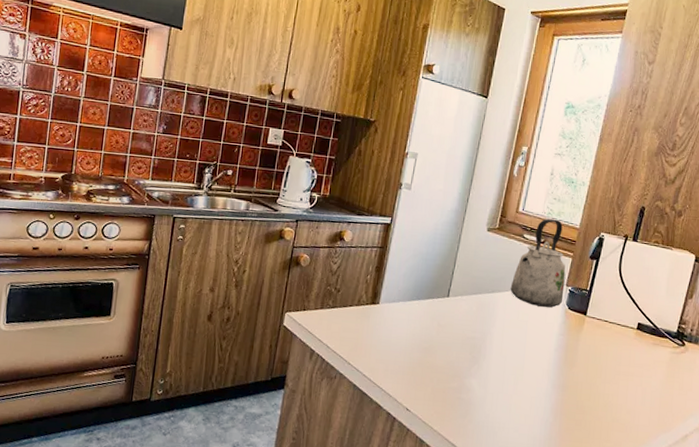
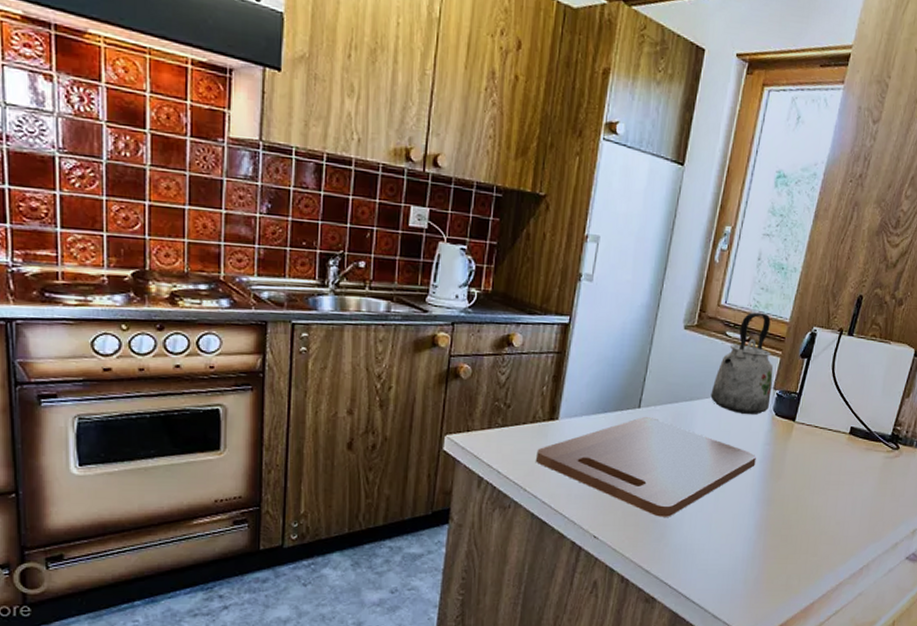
cutting board: none [359,305,552,396] -> present [535,417,756,517]

